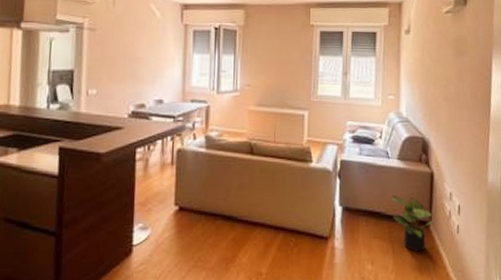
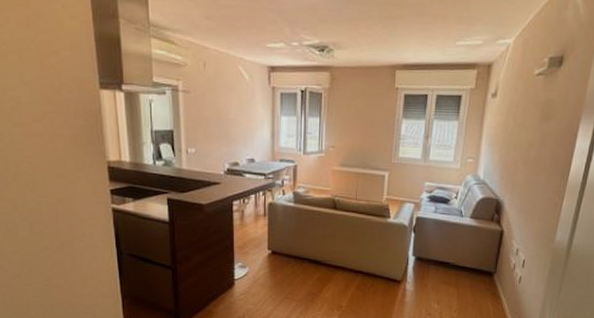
potted plant: present [391,196,437,252] -> none [460,249,501,296]

